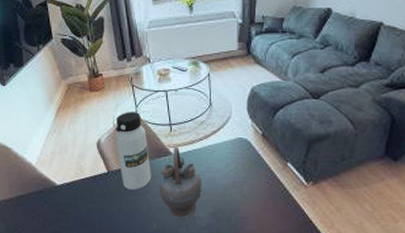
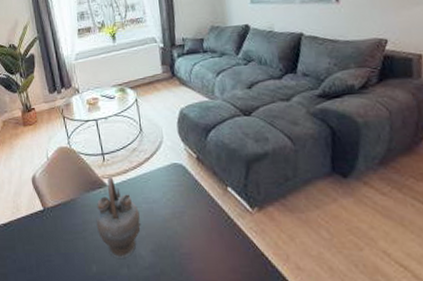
water bottle: present [115,112,151,190] -> none [49,143,88,228]

